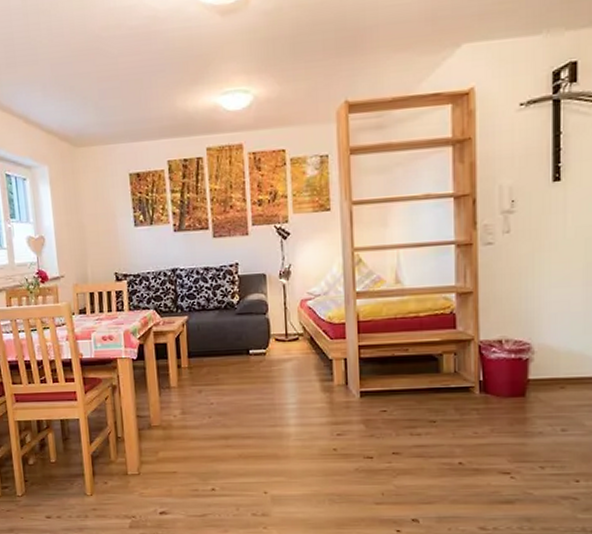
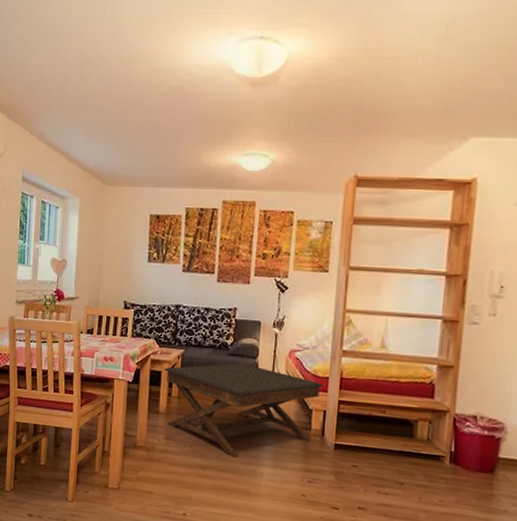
coffee table: none [169,321,341,422] -> present [164,363,324,458]

